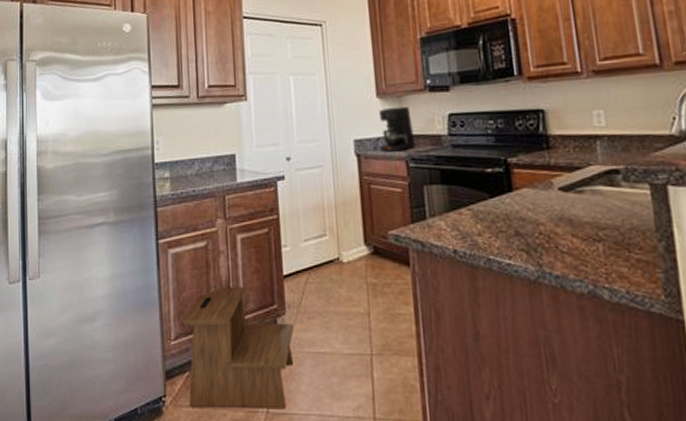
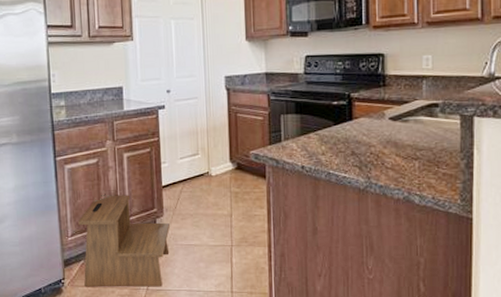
coffee maker: present [379,106,416,152] -> none [246,48,277,87]

